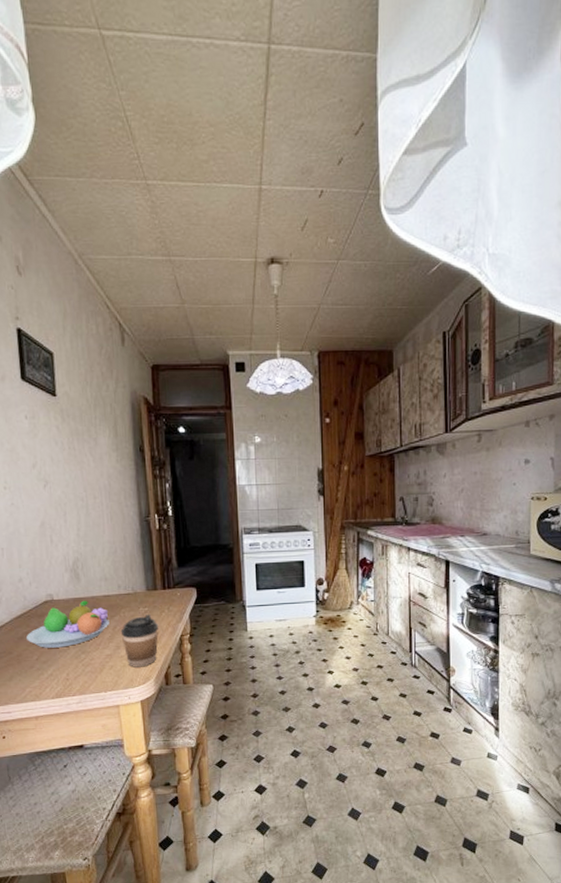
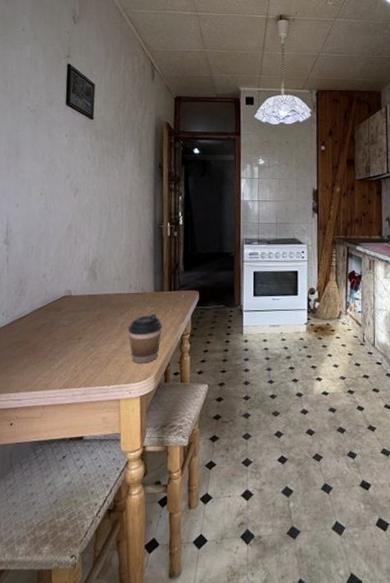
fruit bowl: present [26,600,110,648] -> none [44,297,119,340]

